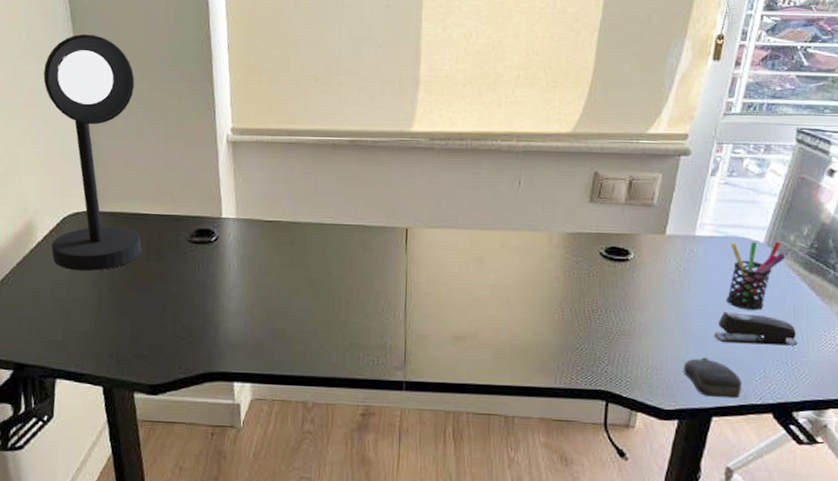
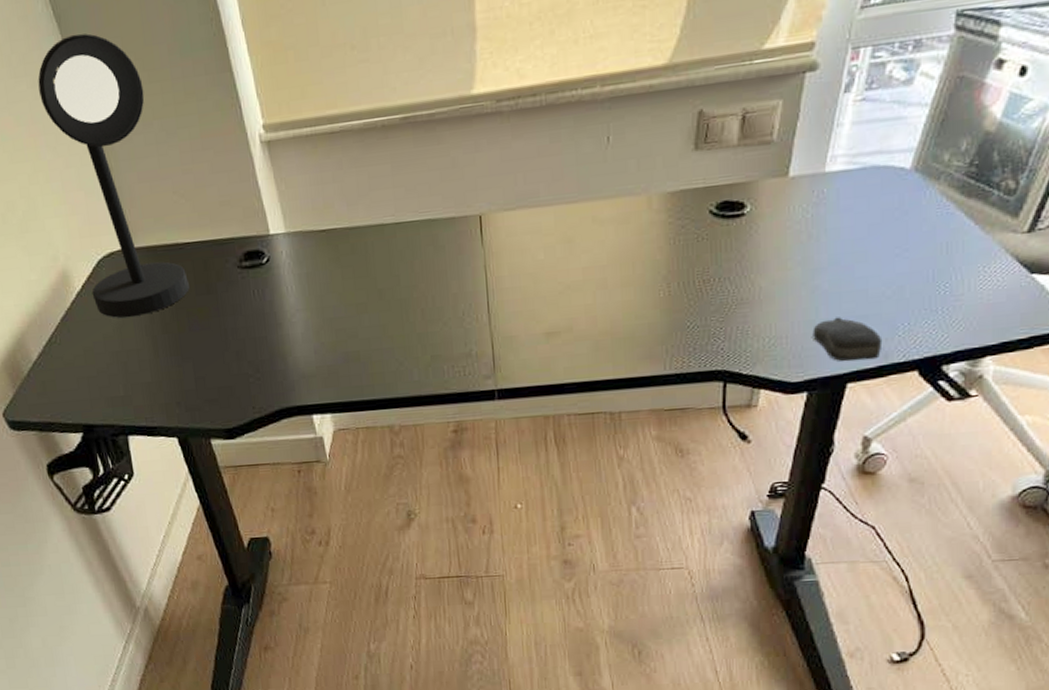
stapler: present [714,312,798,346] -> none [848,257,950,297]
pen holder: present [727,241,786,310] -> none [864,163,938,255]

